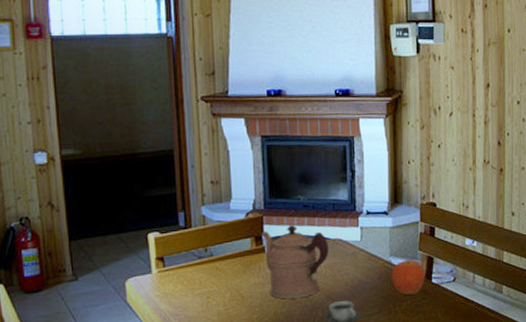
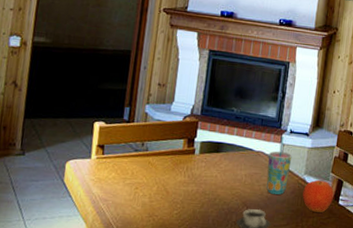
coffeepot: present [261,224,329,300] -> none [192,132,252,201]
cup: none [346,219,373,283] -> present [266,136,292,195]

